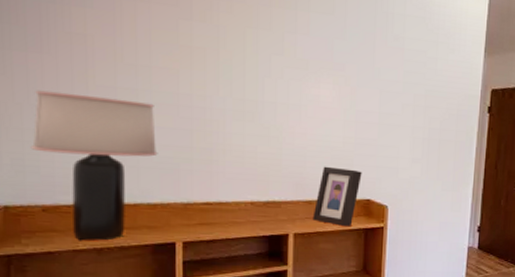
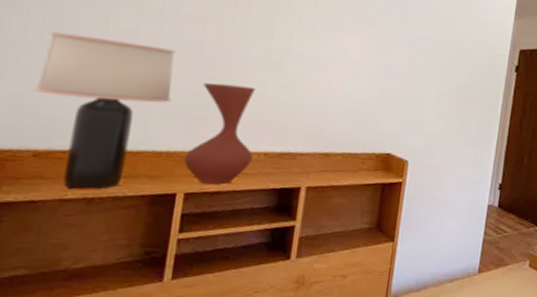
decorative vase: none [177,135,240,234] -> present [183,83,256,185]
picture frame: present [312,166,362,226] -> none [328,118,385,181]

